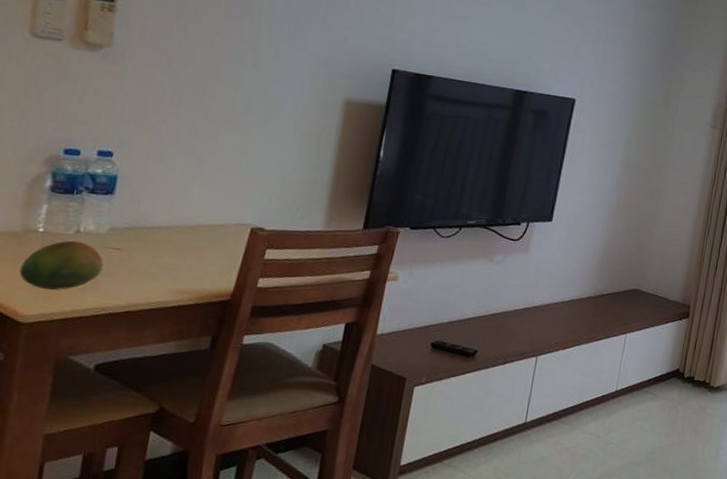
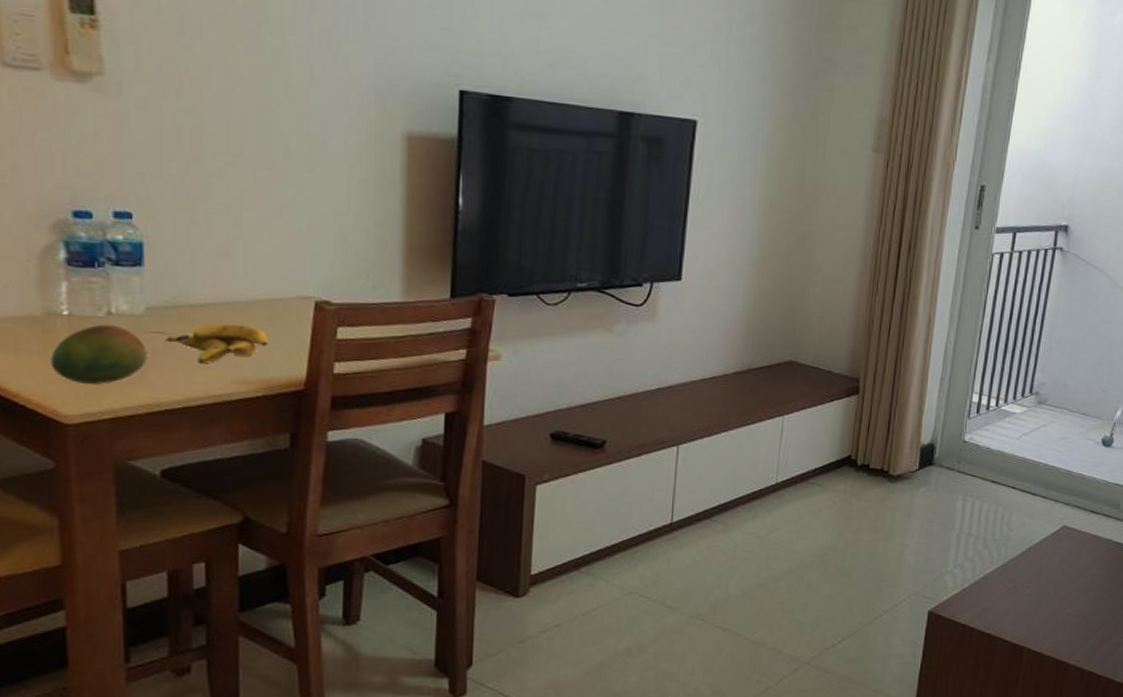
banana: none [119,242,207,276] -> present [164,323,268,364]

